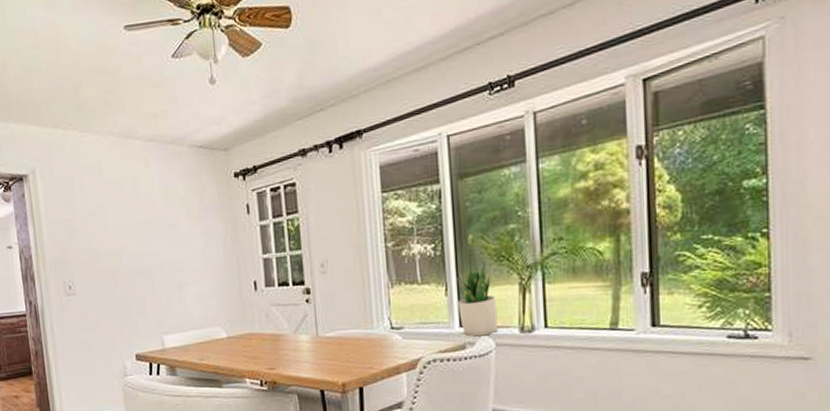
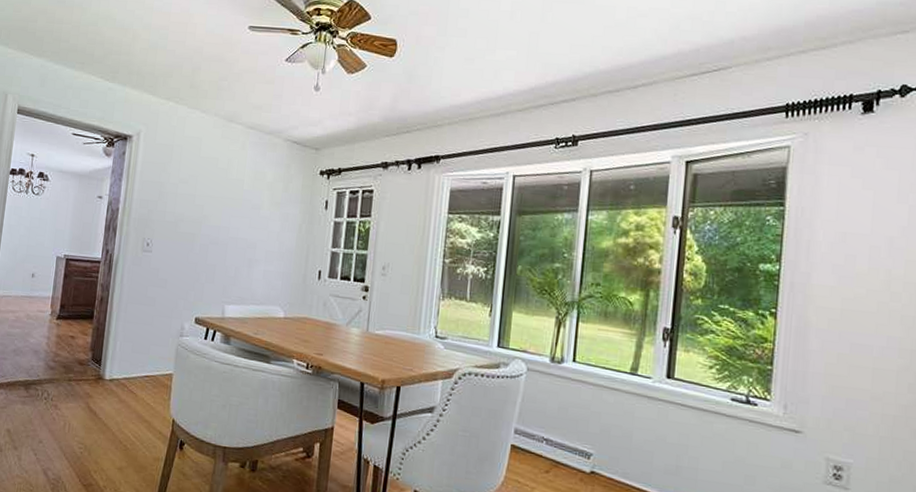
planter: present [457,262,498,337] -> none [498,292,534,360]

